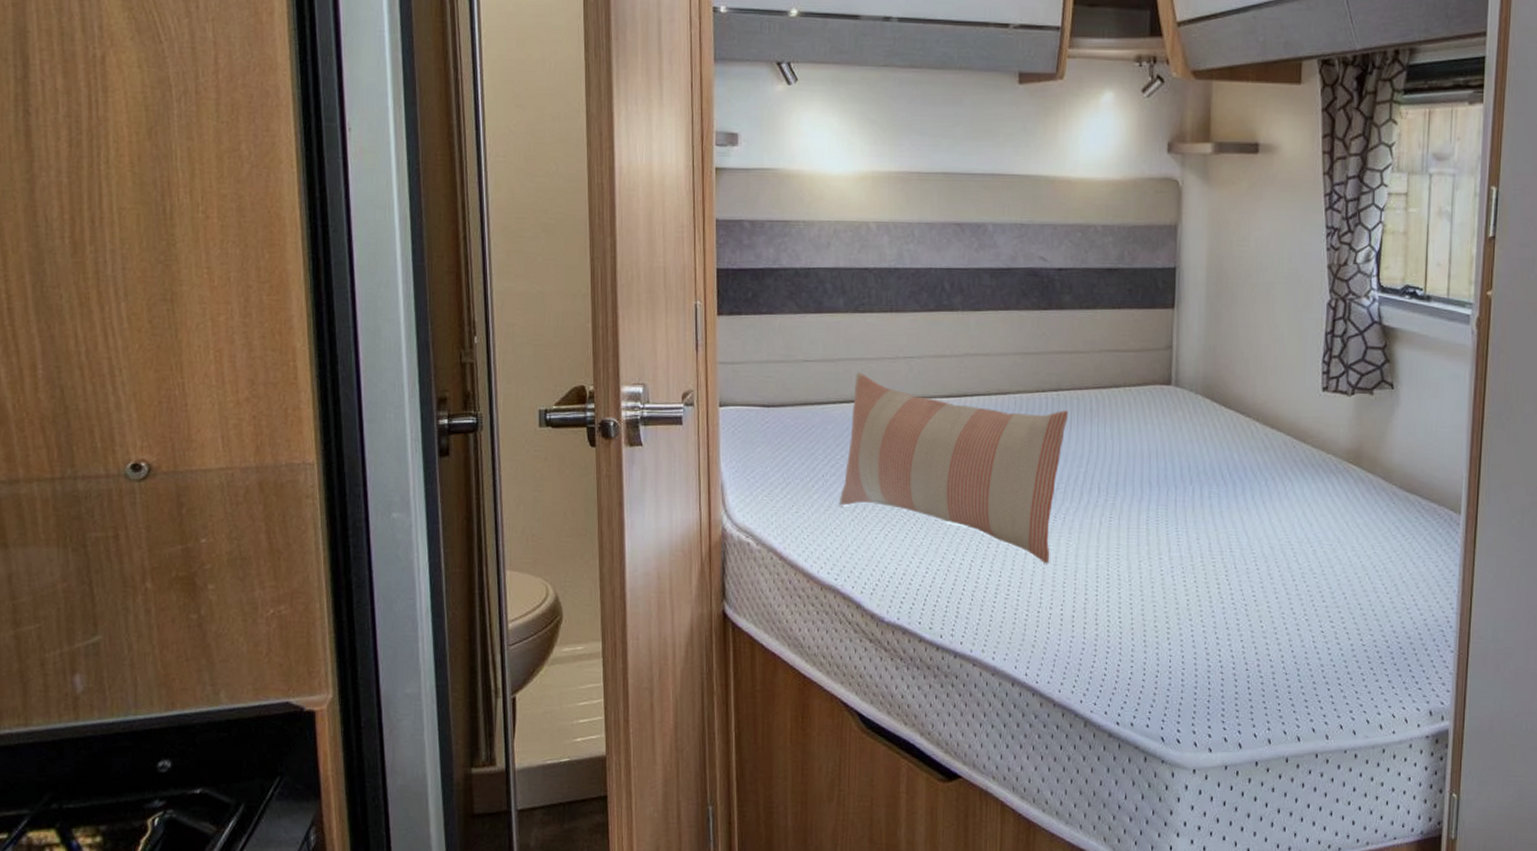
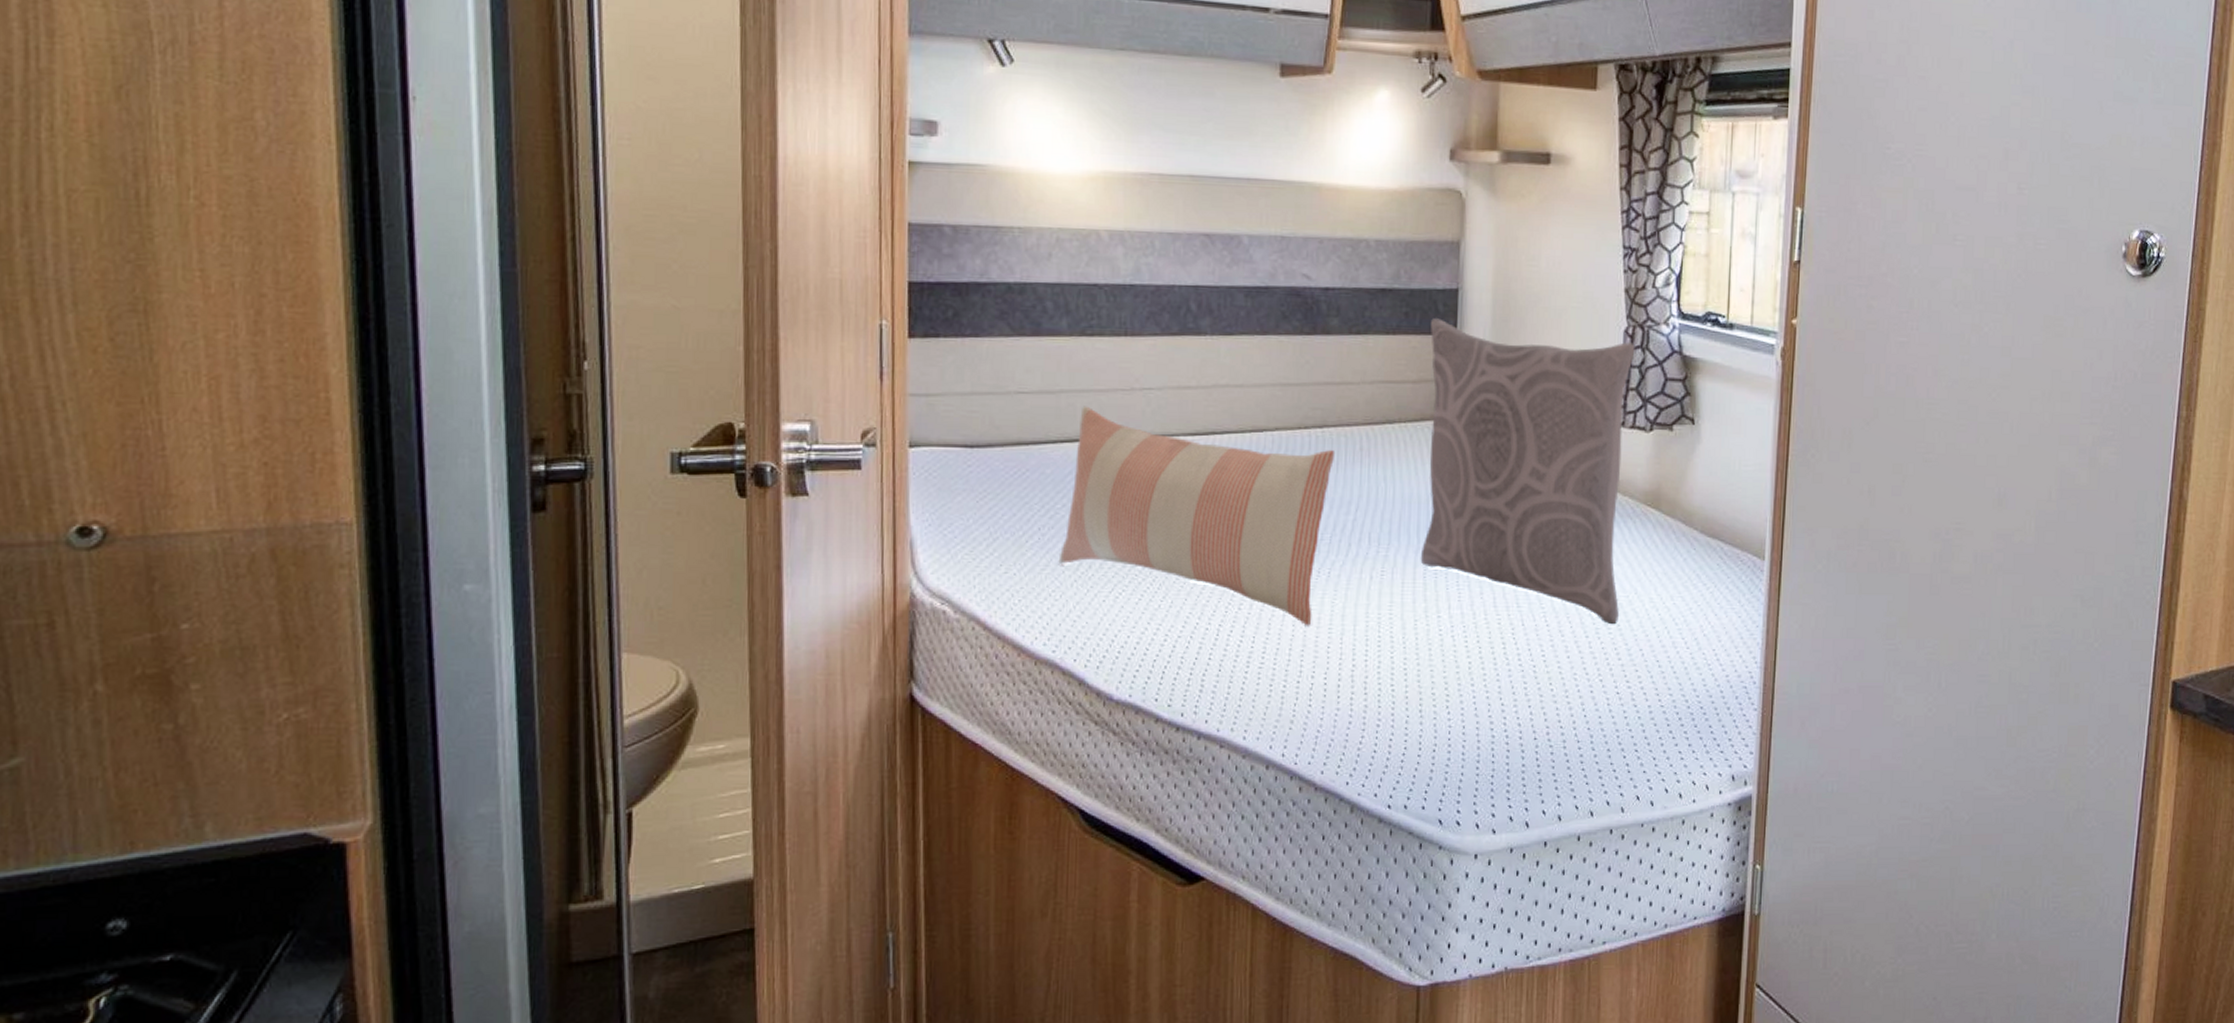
pillow: none [1143,294,1338,569] -> present [1420,318,1635,624]

